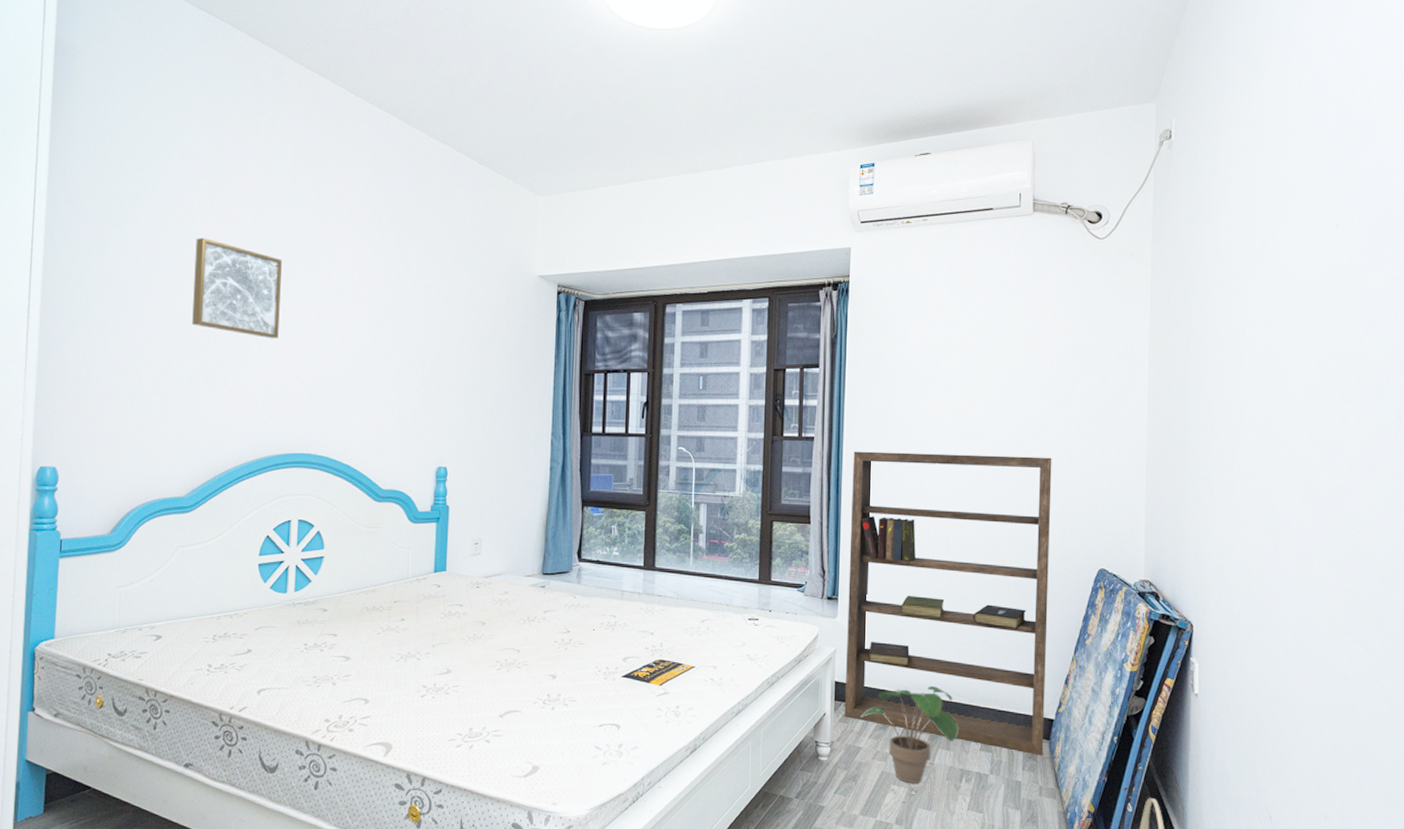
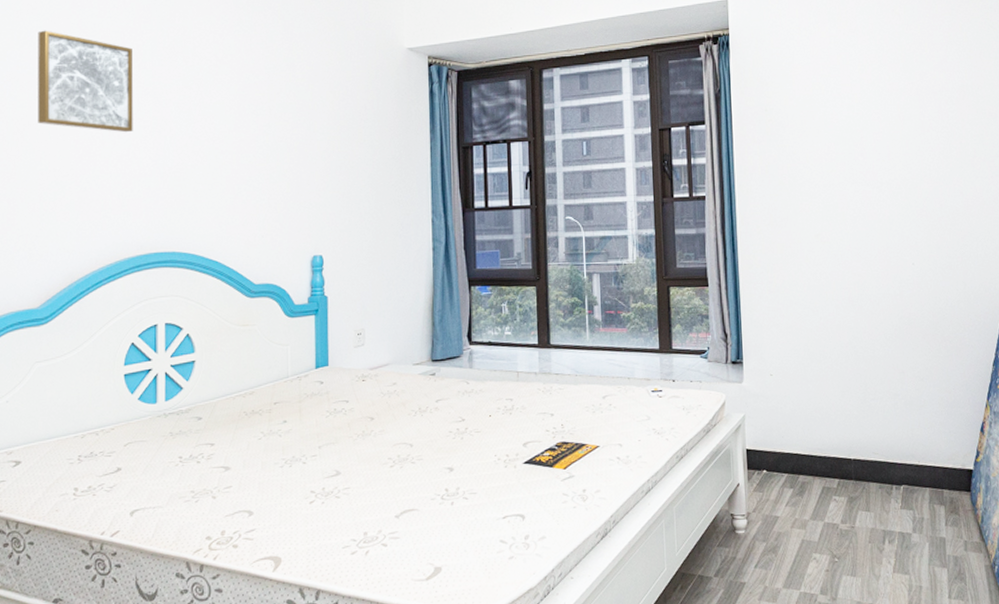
bookshelf: present [844,451,1052,756] -> none [747,200,966,509]
potted plant: present [859,686,958,783] -> none [774,446,877,550]

